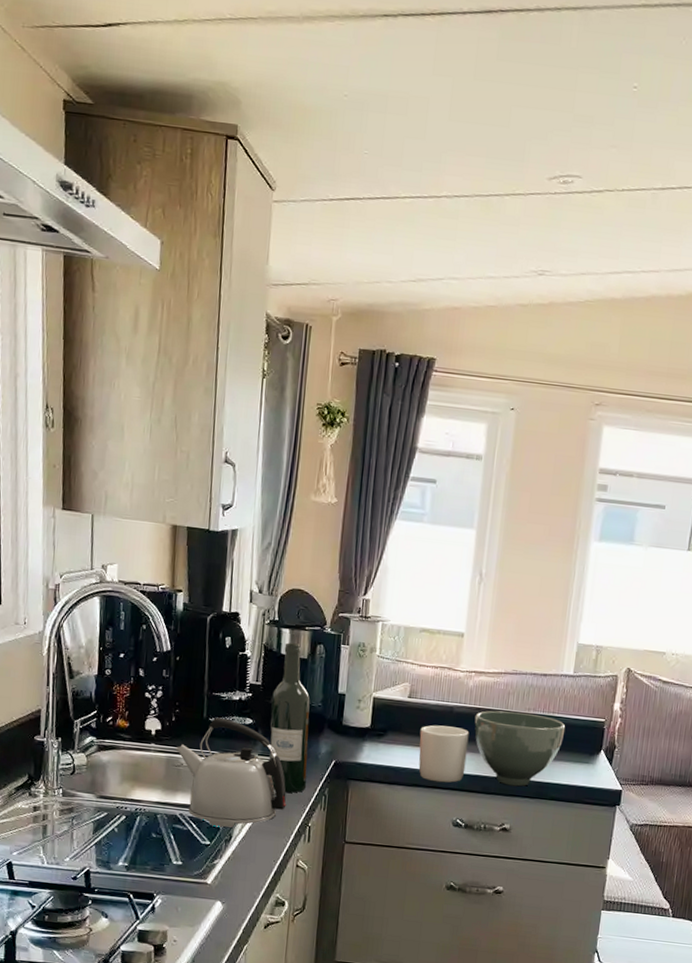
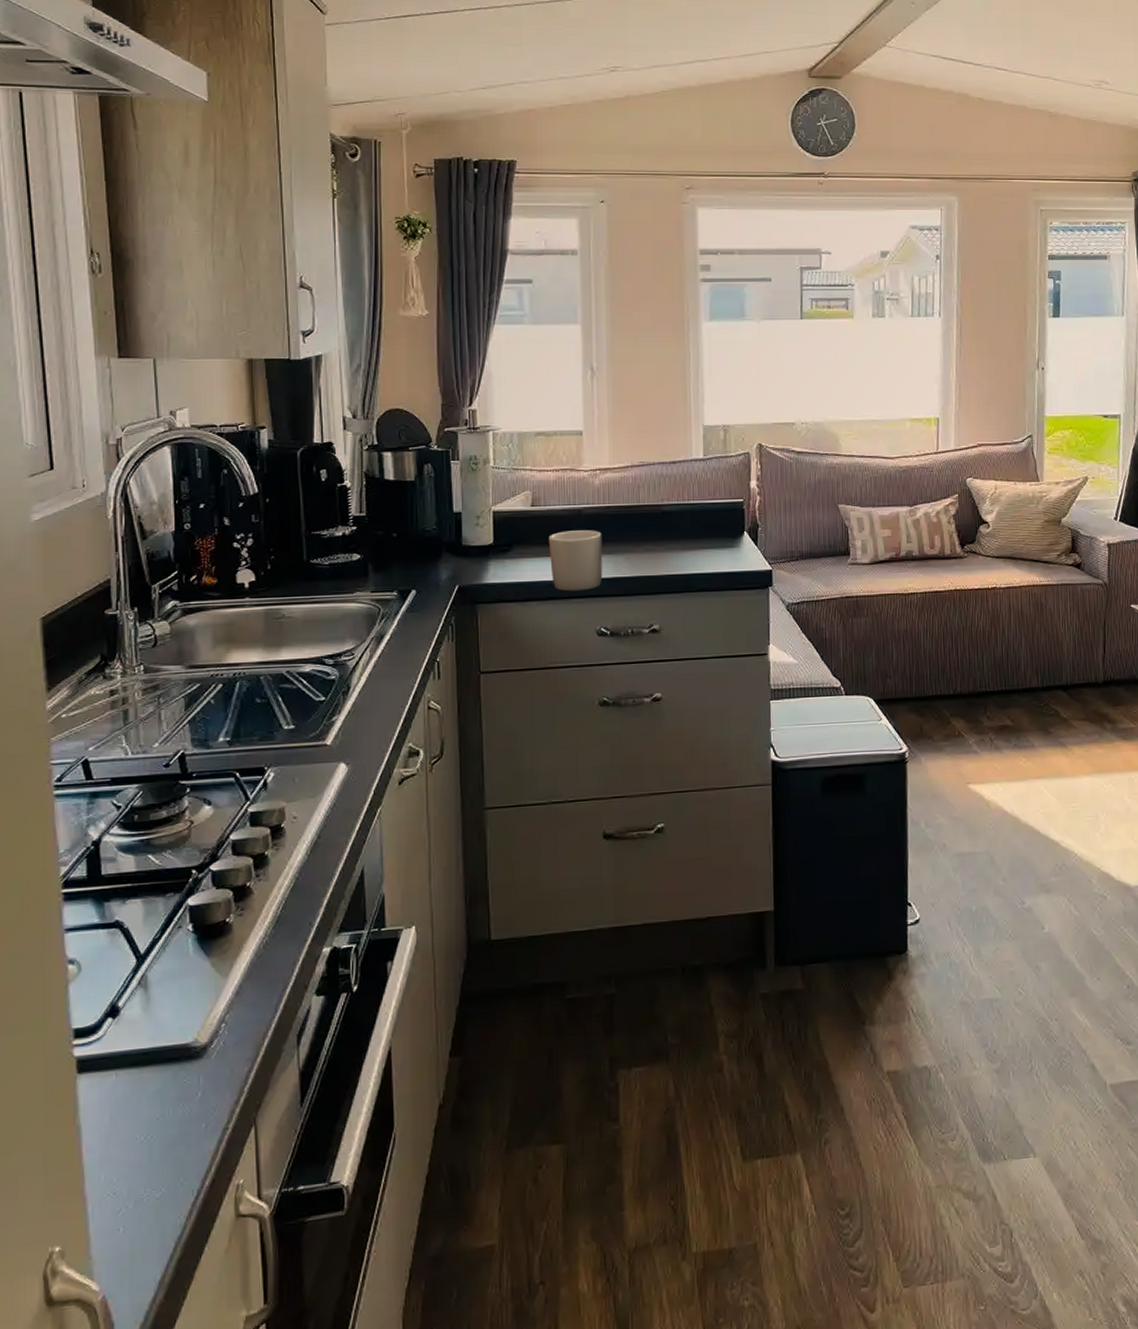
kettle: present [175,717,286,828] -> none [273,557,409,679]
wine bottle: present [269,642,310,793] -> none [378,466,428,629]
bowl: present [474,710,566,787] -> none [606,504,704,584]

